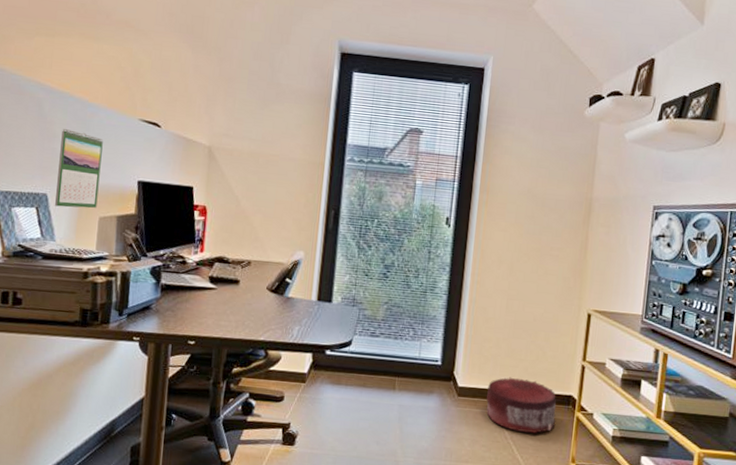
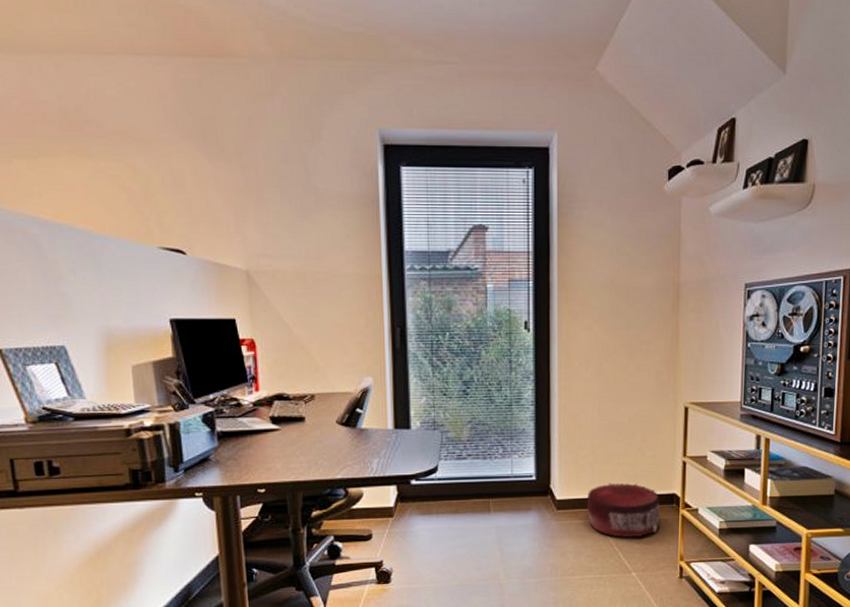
calendar: present [55,129,103,209] -> none [69,268,127,359]

